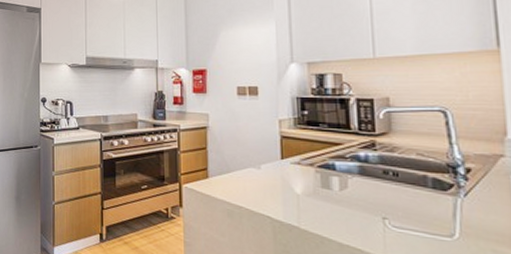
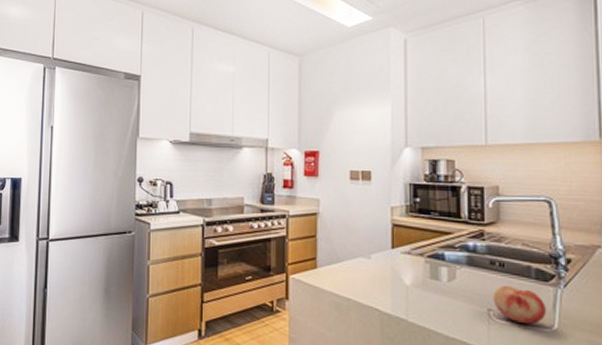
fruit: none [387,195,446,234] -> present [493,286,546,325]

